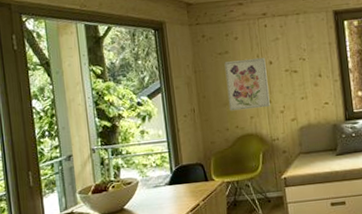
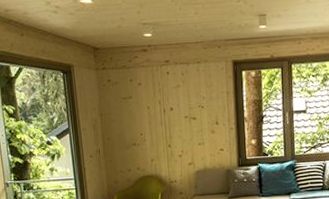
wall art: present [224,58,270,111] -> none [128,104,170,154]

